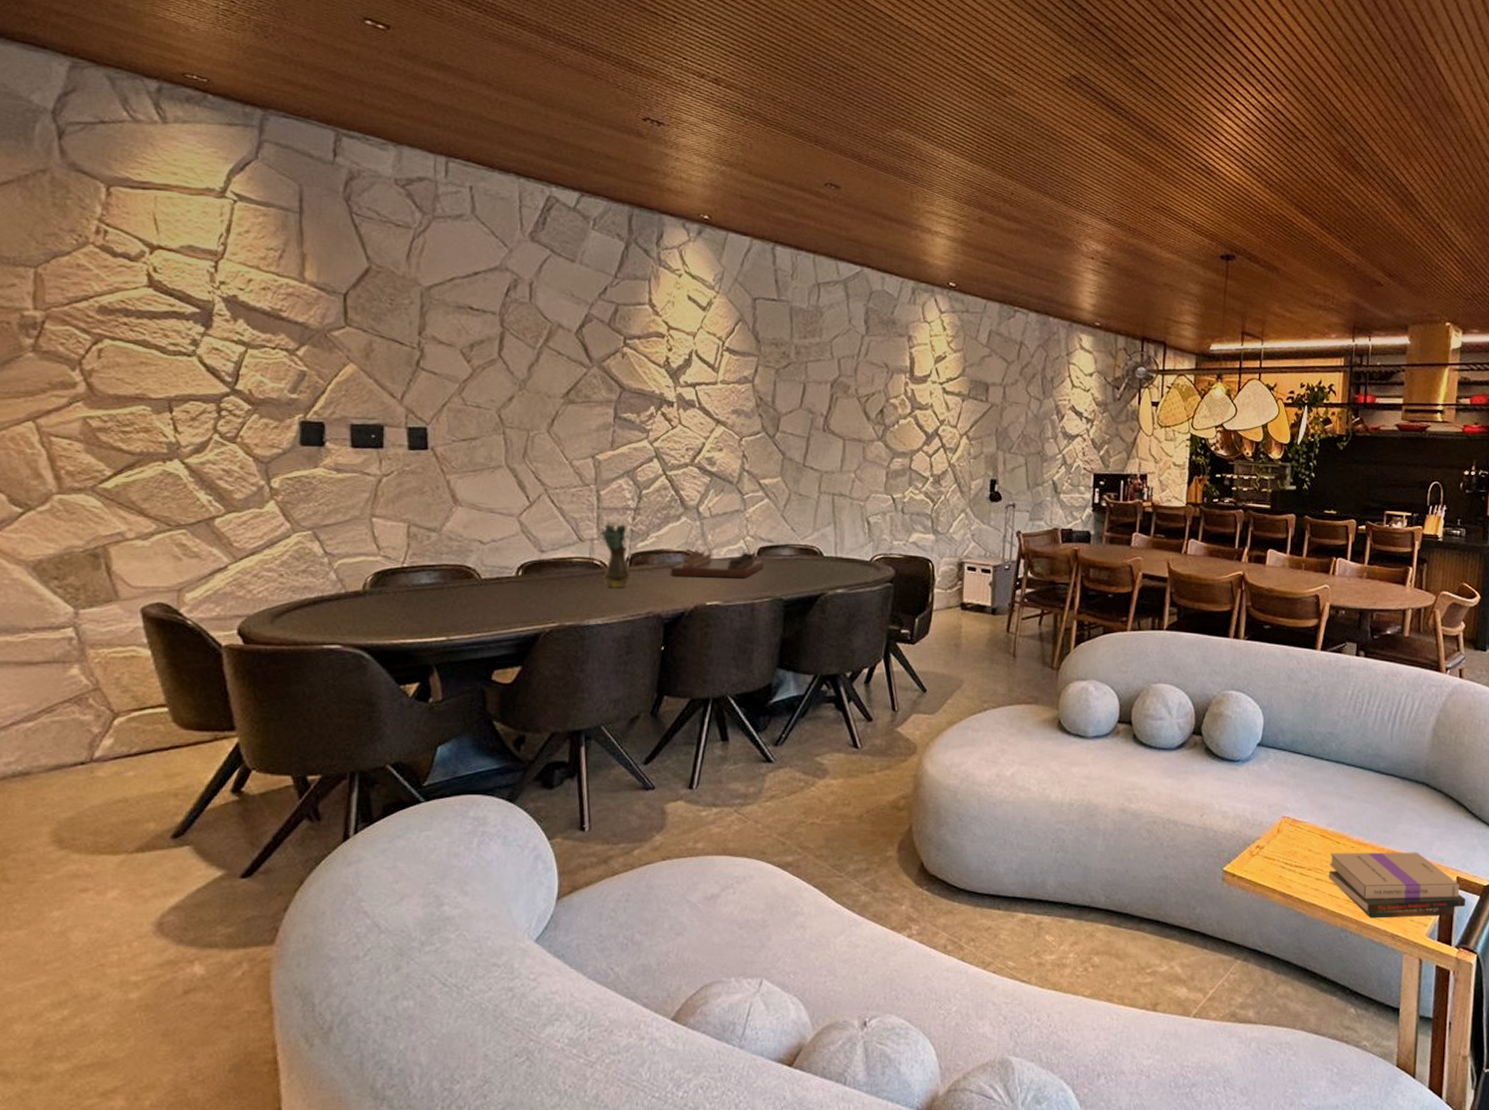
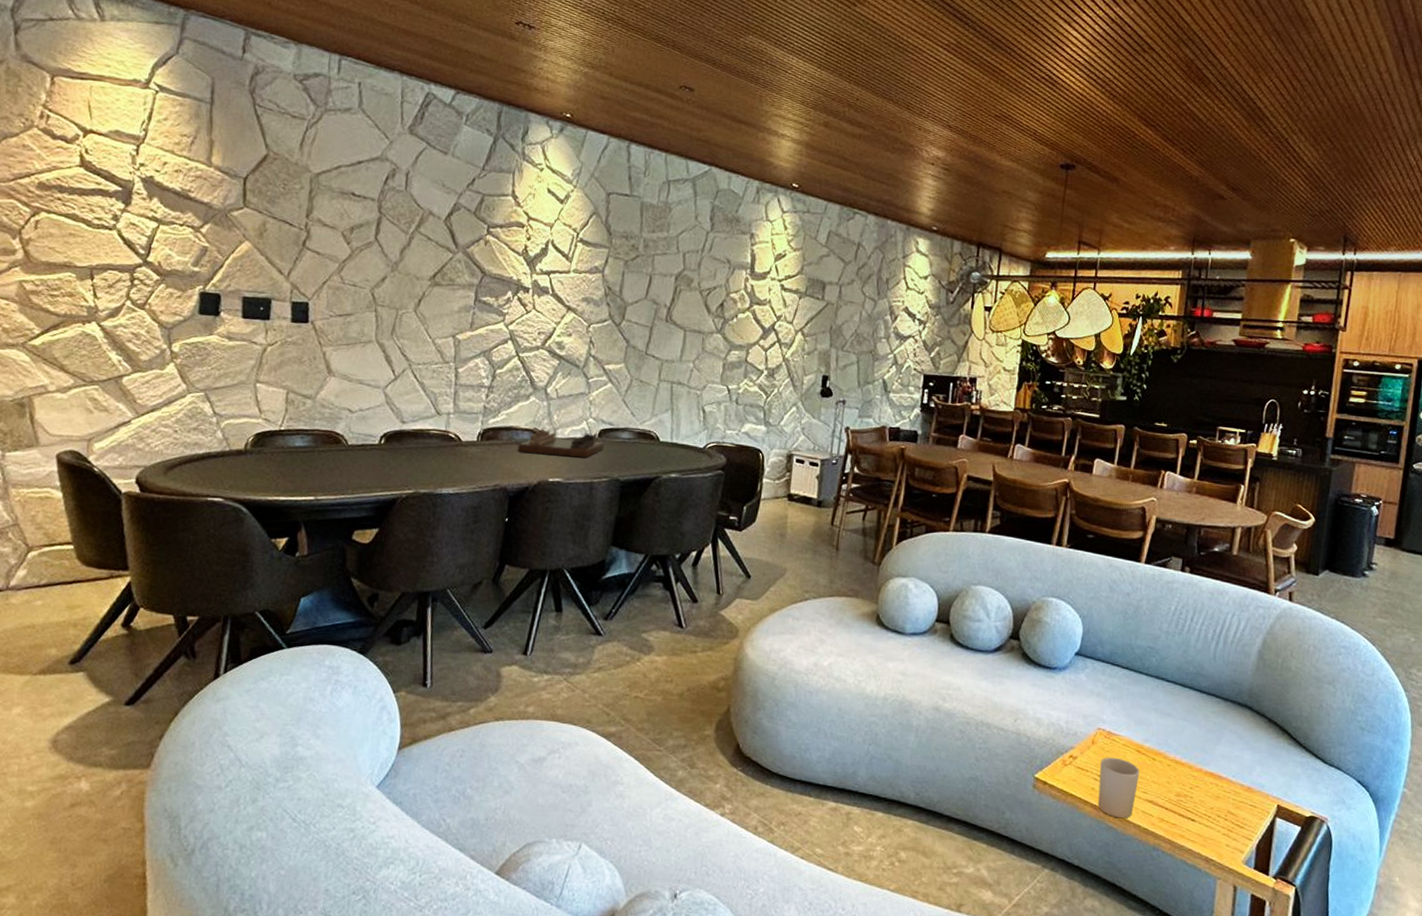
vase: present [600,521,630,588] -> none [456,397,481,461]
mug: none [1286,844,1325,904] -> present [1097,757,1140,819]
books: present [1328,852,1466,919] -> none [1142,769,1287,844]

